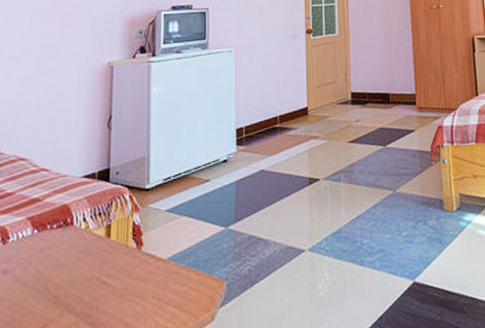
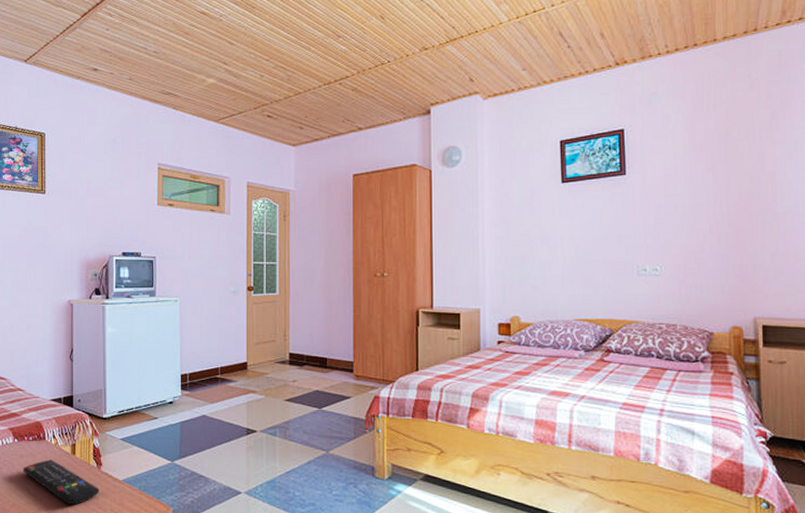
remote control: none [43,248,139,300] -> present [23,460,100,505]

